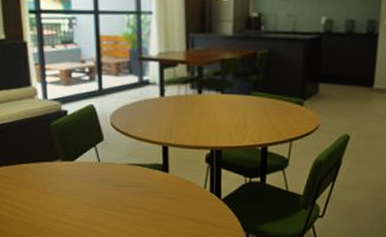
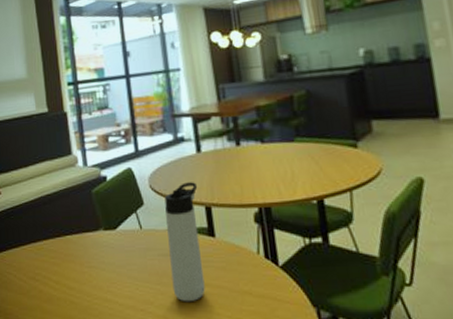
thermos bottle: none [125,123,158,226] -> present [164,182,205,302]

